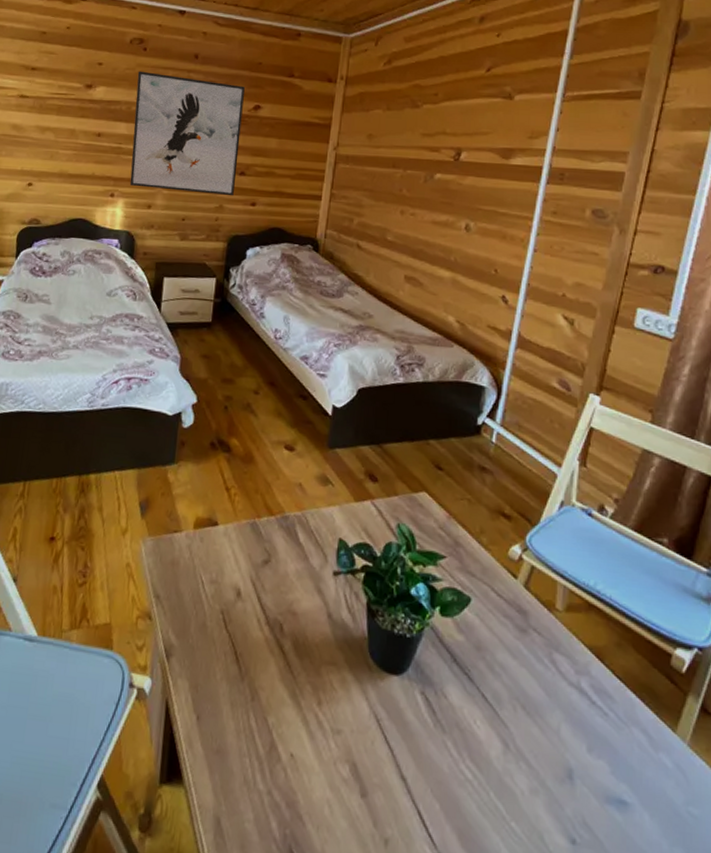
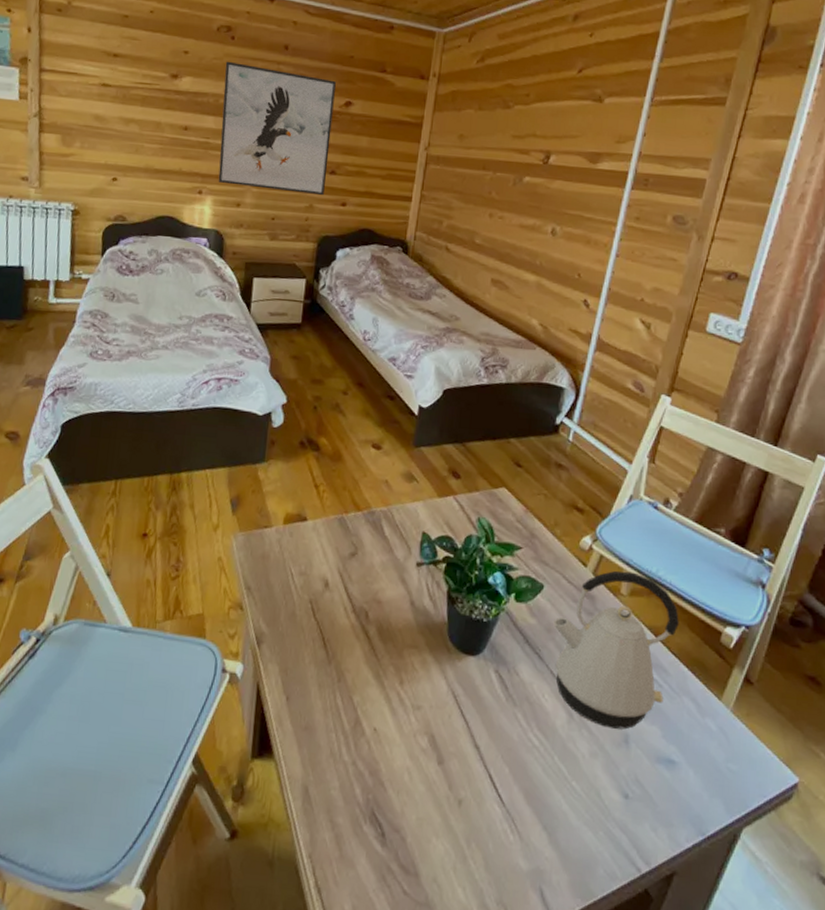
kettle: none [482,583,623,763] -> present [552,570,679,730]

